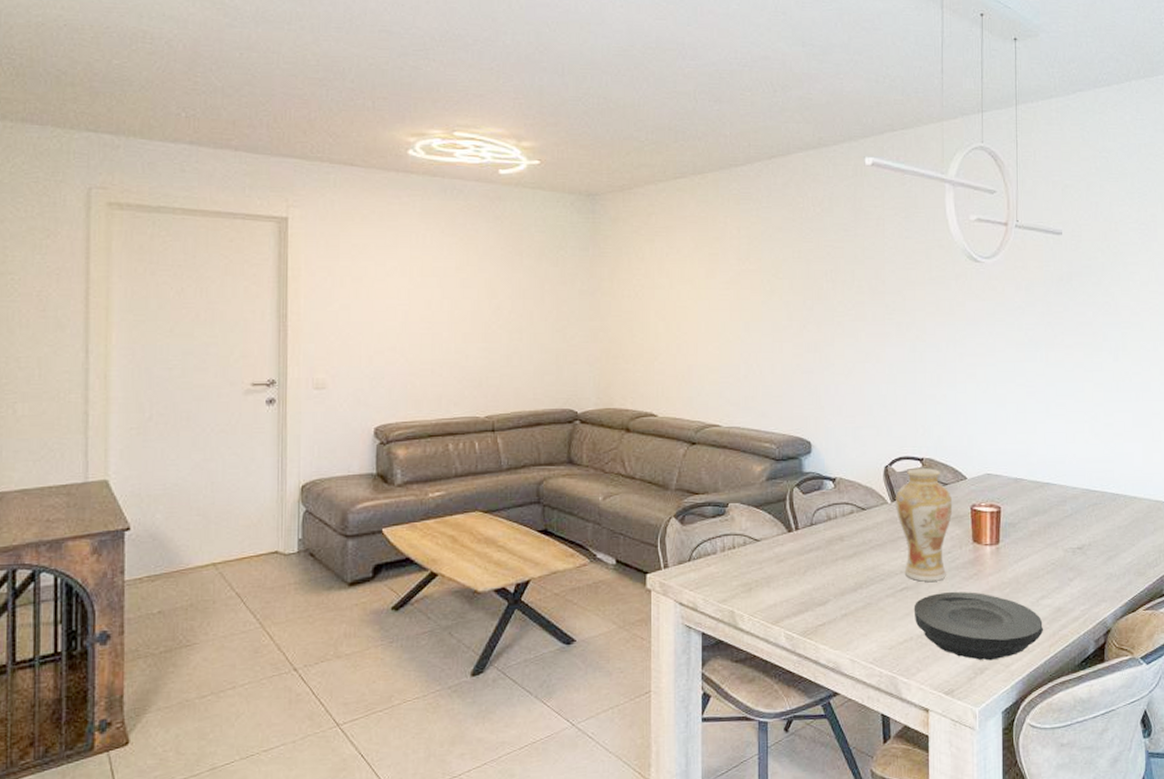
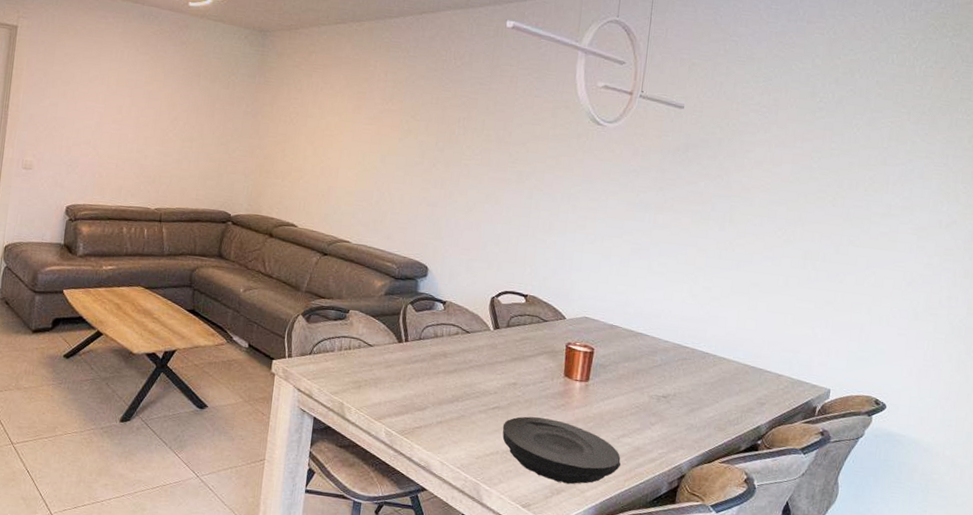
vase: present [896,468,953,582] -> none [497,303,550,406]

